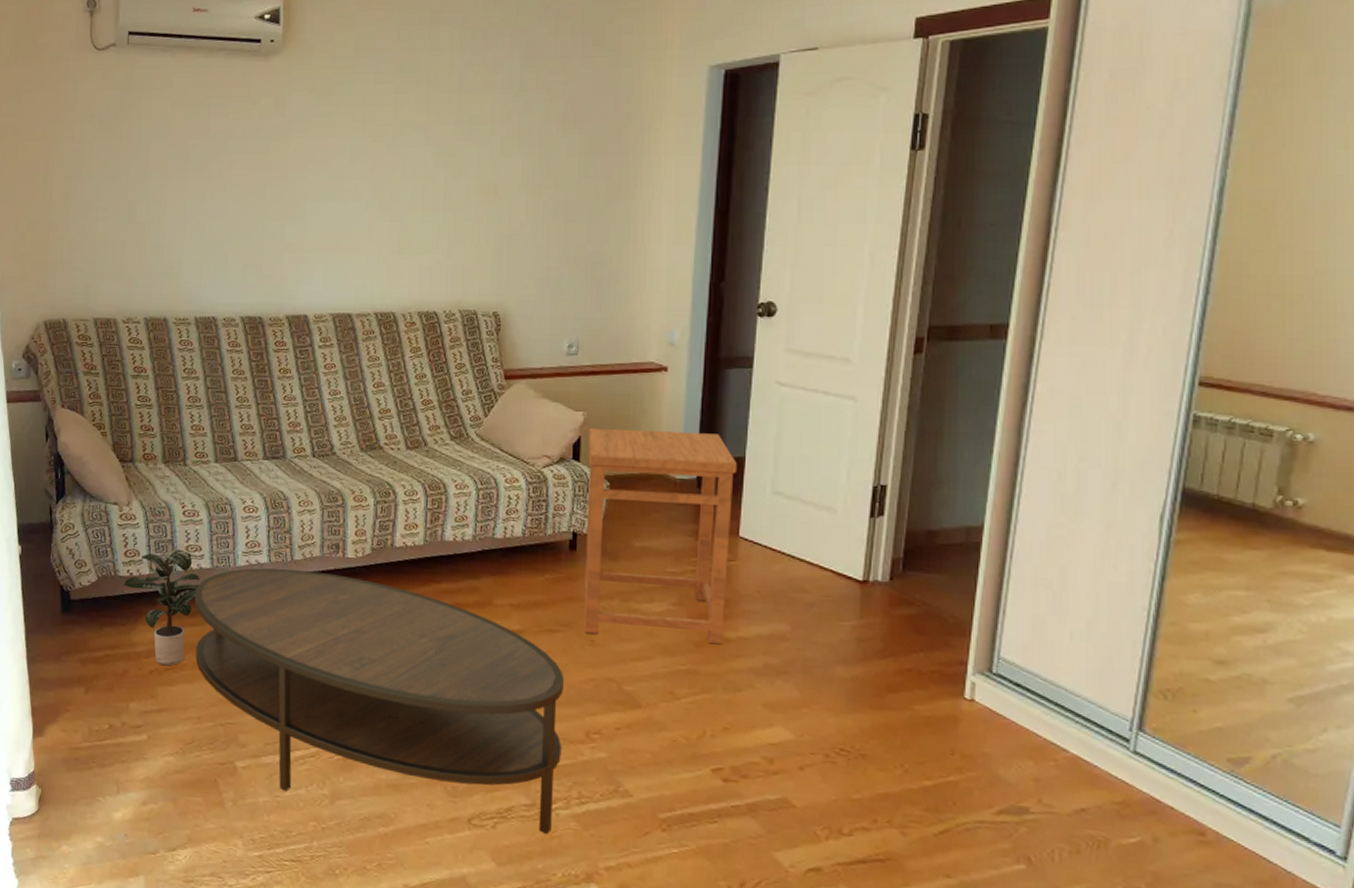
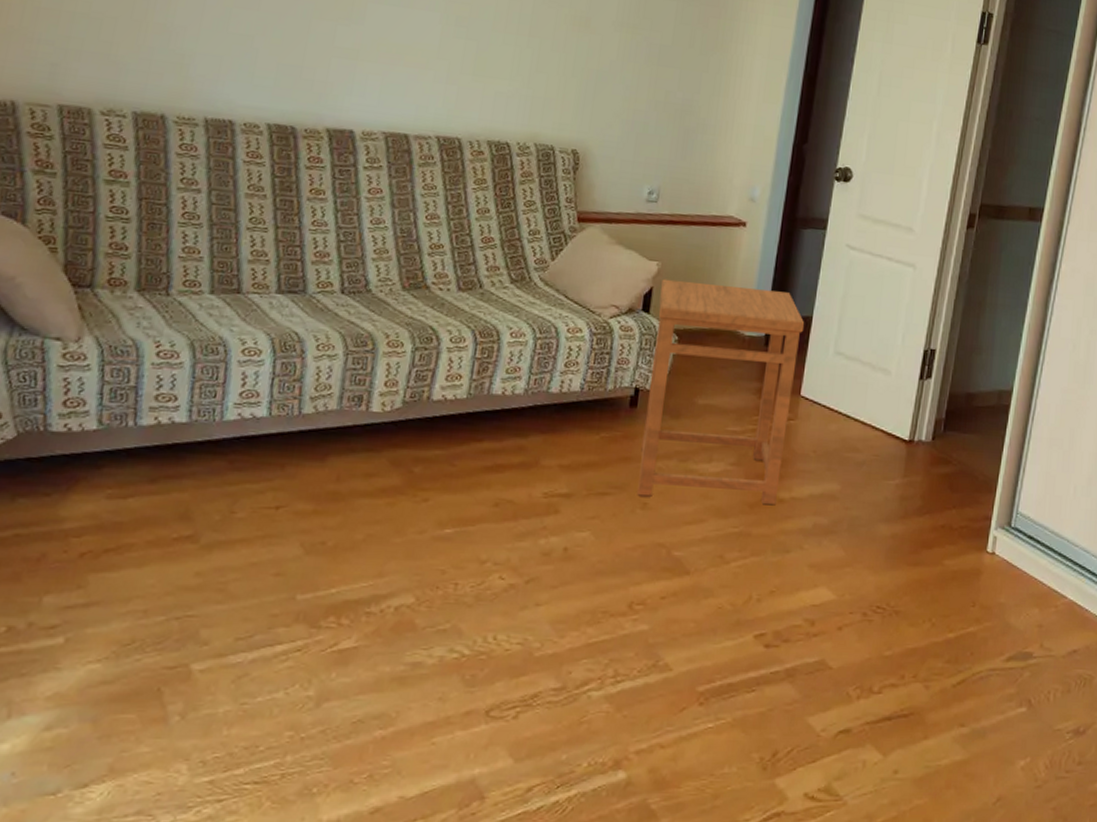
potted plant: present [123,549,201,666] -> none [55,398,171,547]
coffee table: present [194,568,565,835] -> none [150,422,612,721]

